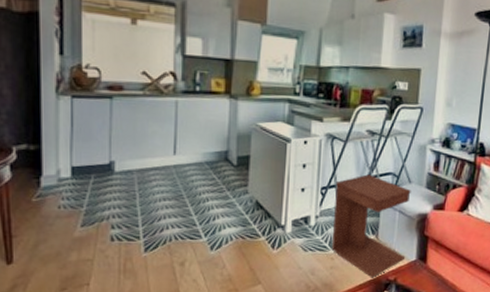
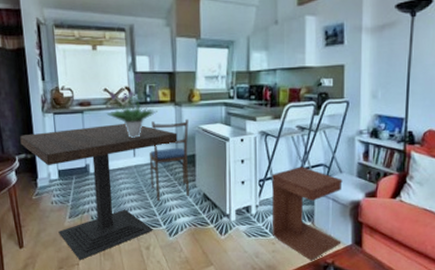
dining table: none [21,114,230,279] -> present [20,123,178,260]
potted plant: none [142,56,208,133] -> present [106,72,157,138]
dining chair: none [192,114,245,208] -> present [149,118,190,201]

